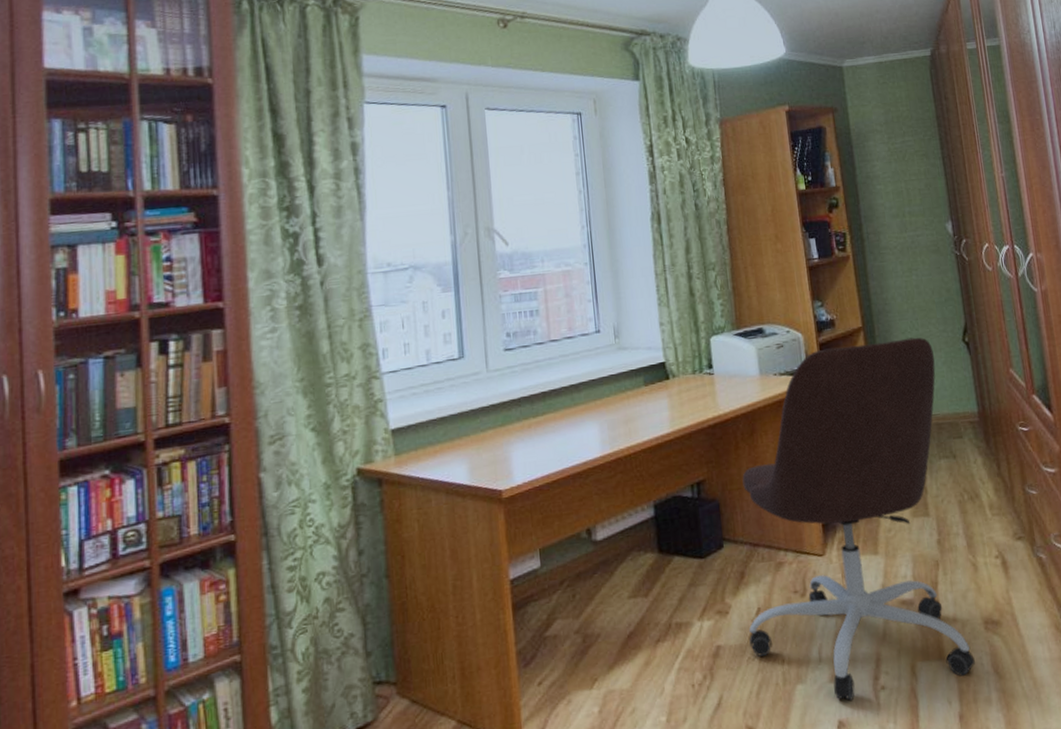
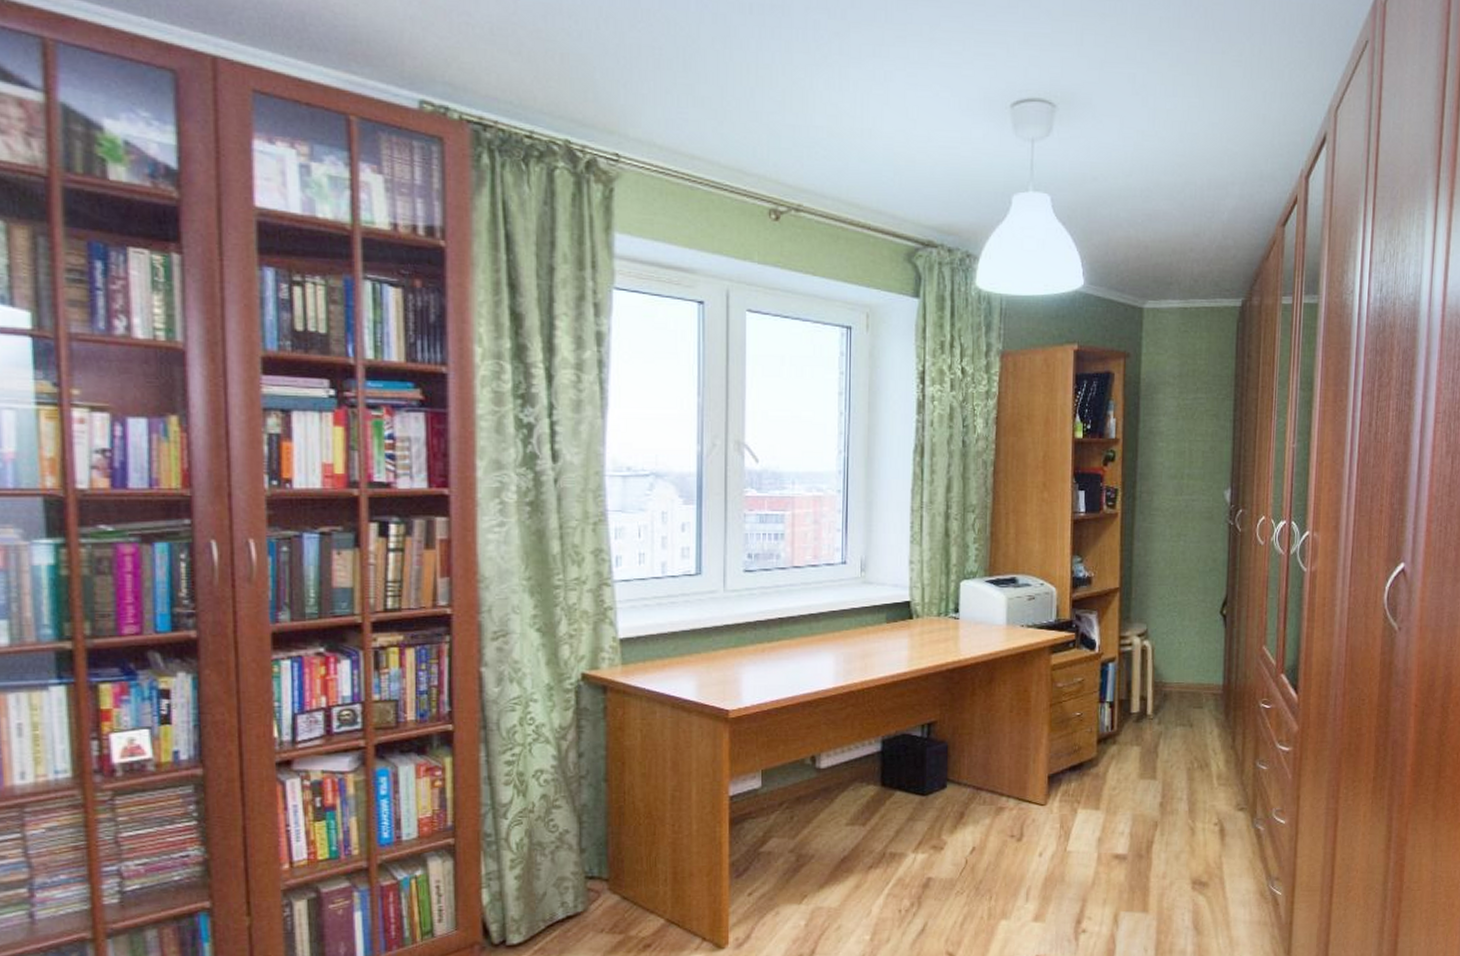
office chair: present [742,337,975,700] -> none [960,604,1188,939]

